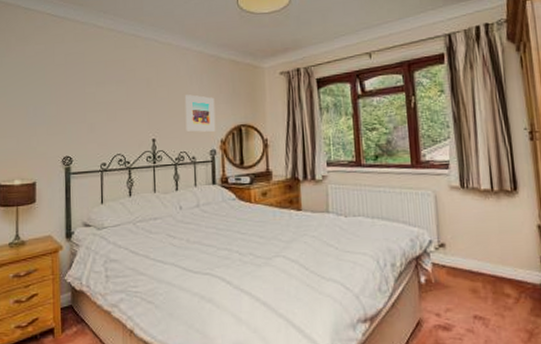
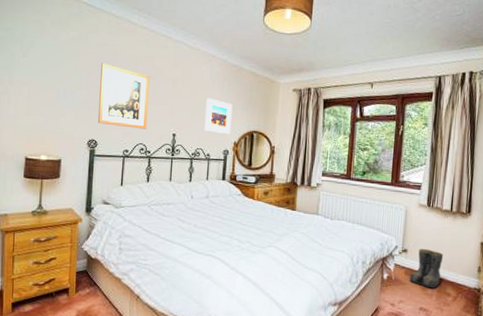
wall art: none [70,73,124,139] -> present [98,63,150,129]
boots: none [454,241,495,290] -> present [410,249,444,289]

